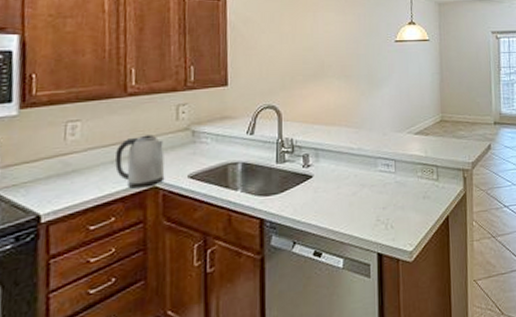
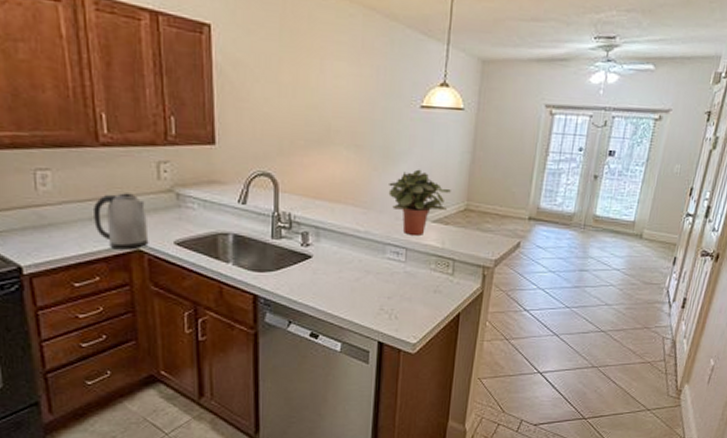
potted plant: none [375,91,427,148] -> present [388,169,451,235]

